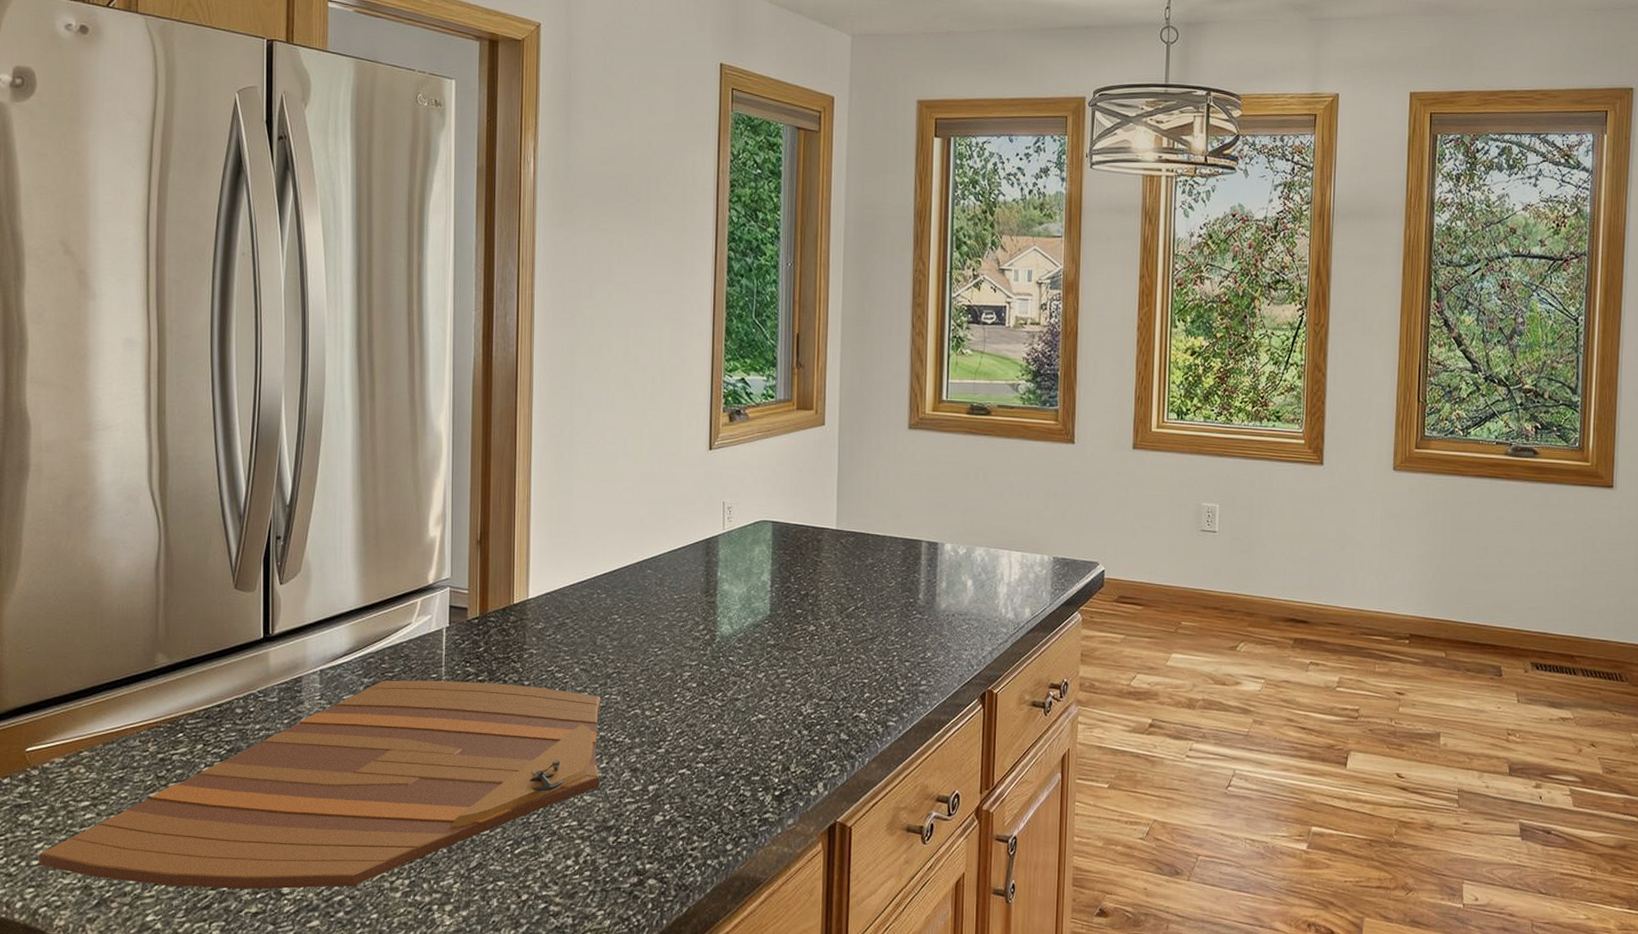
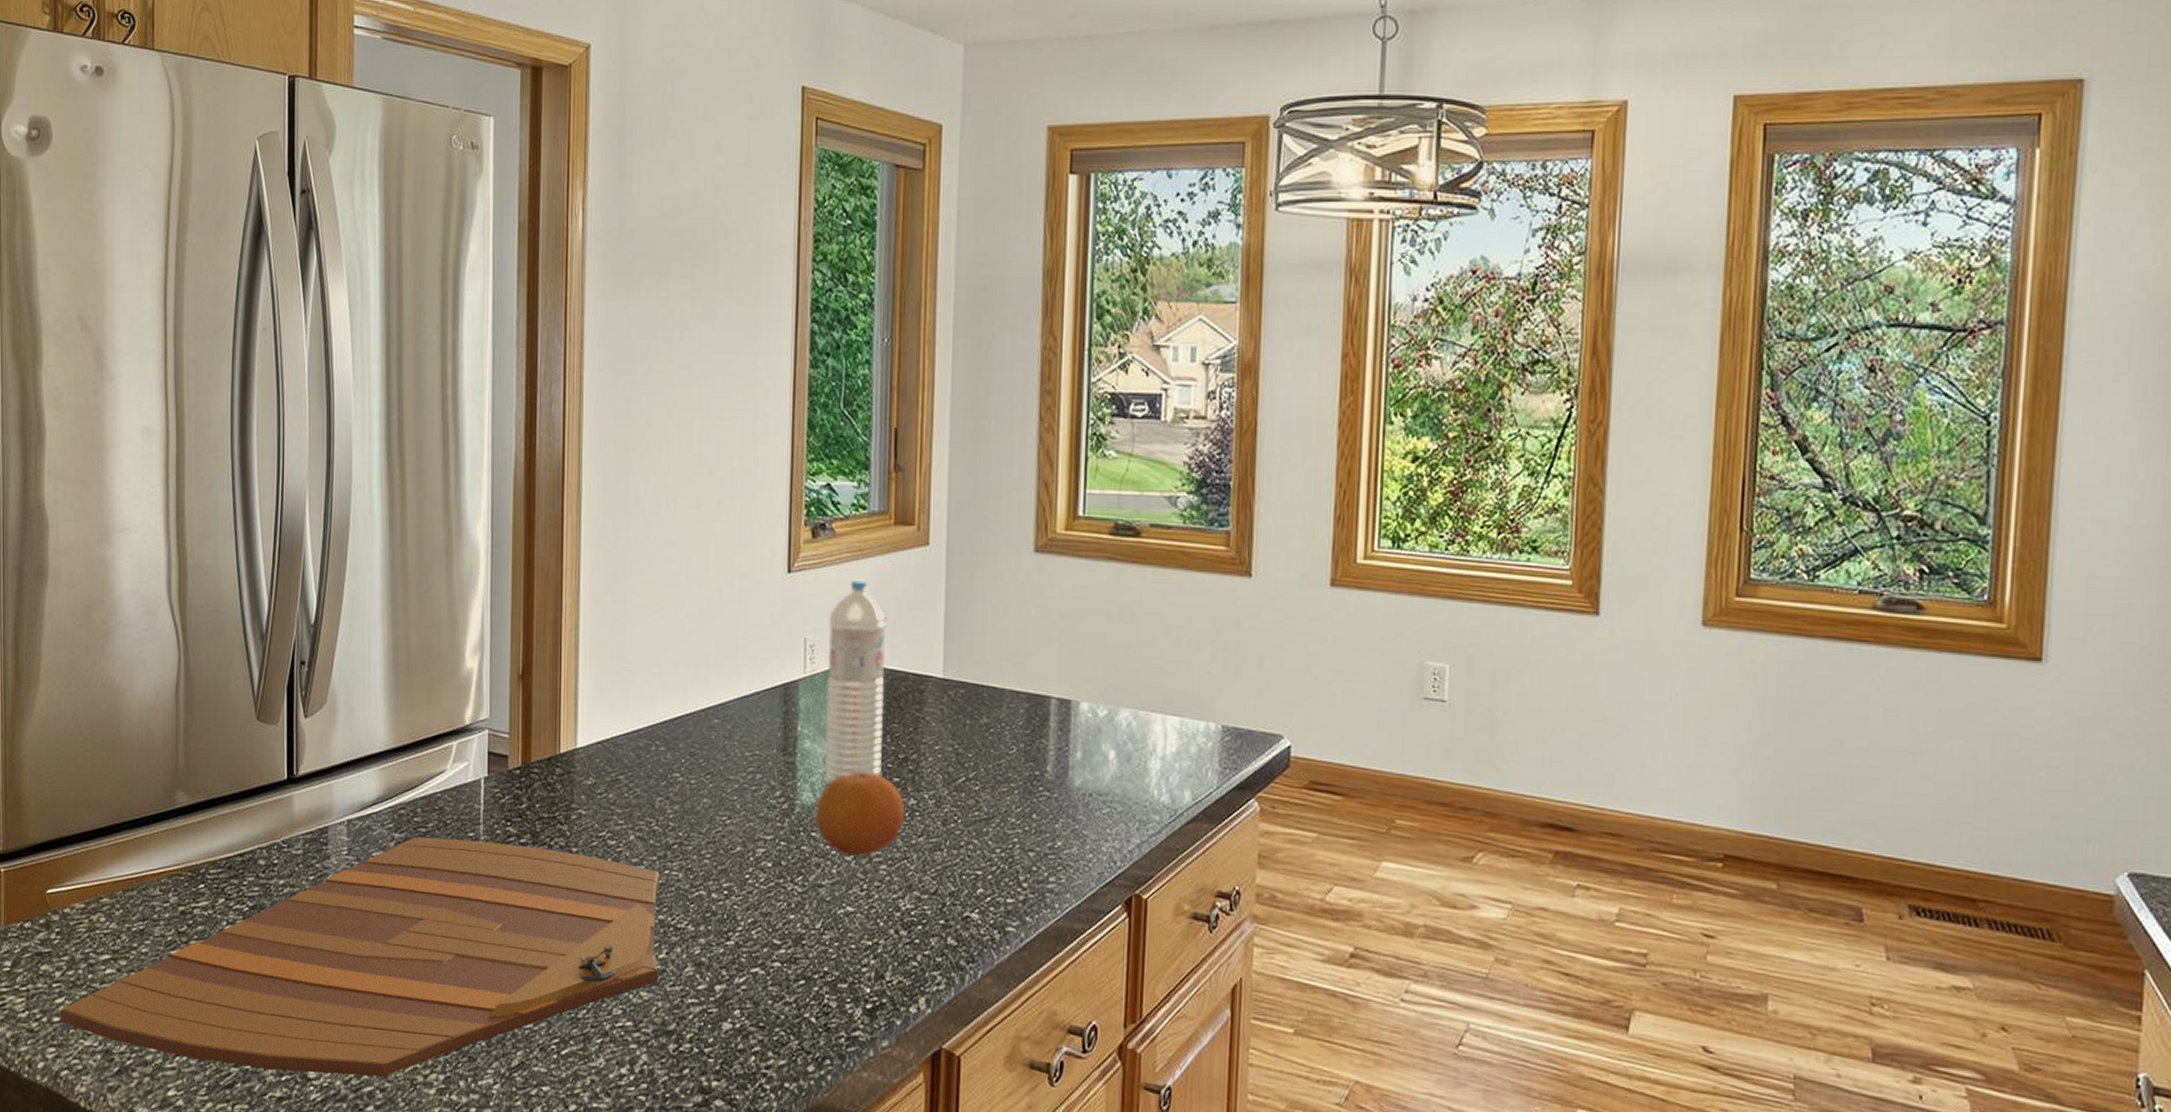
fruit: none [732,606,806,675] -> present [815,772,905,858]
water bottle: none [740,453,792,618] -> present [824,579,888,784]

